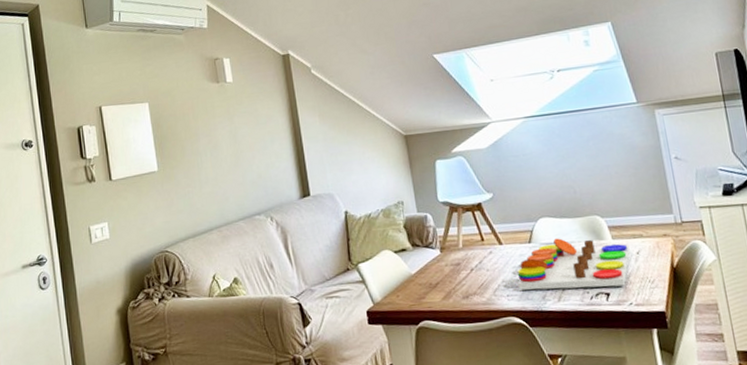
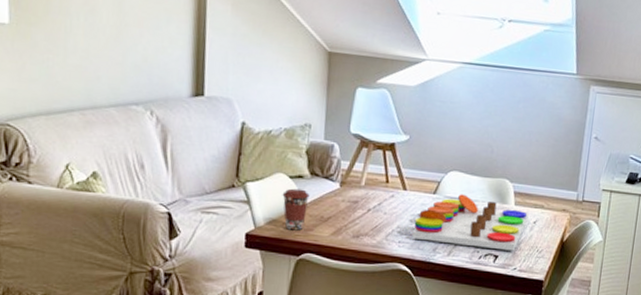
coffee cup: none [391,261,417,301] -> present [282,188,310,231]

